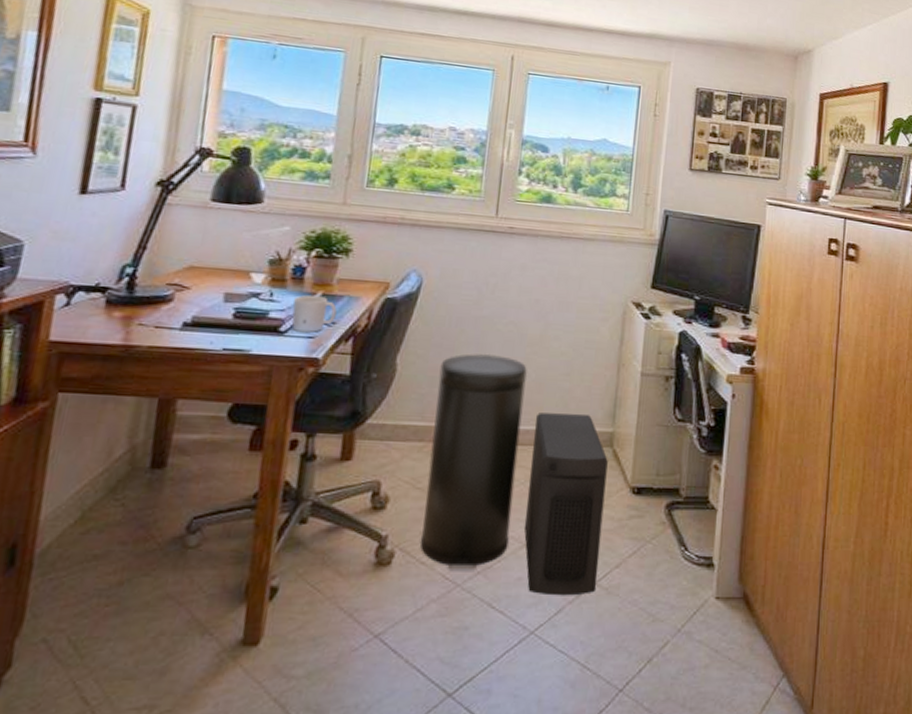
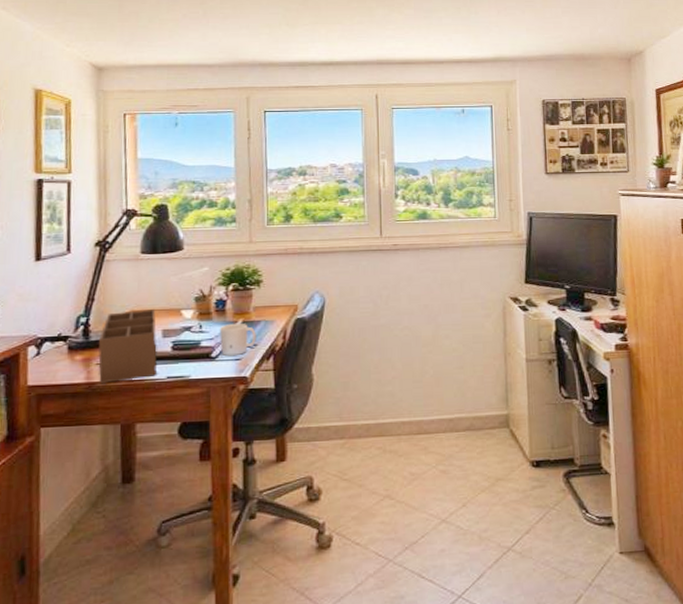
desk organizer: none [139,266,220,349] -> present [98,308,157,384]
pedal bin: present [420,354,527,569] -> none [350,357,429,547]
computer tower: present [524,413,608,596] -> none [438,401,511,563]

